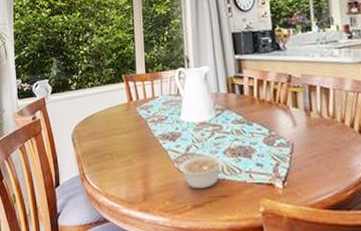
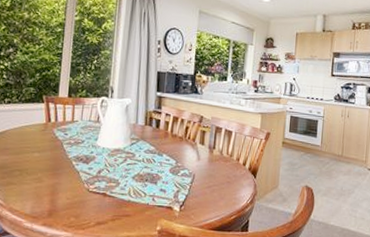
legume: present [179,153,230,189] -> none [88,178,139,209]

